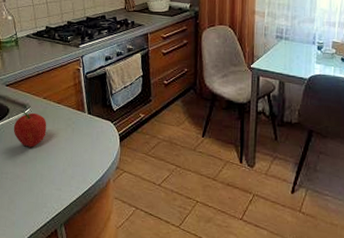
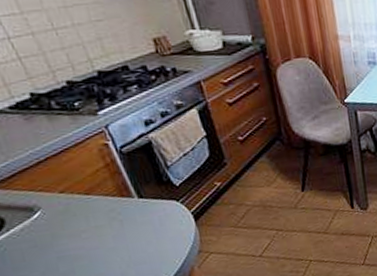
fruit: present [13,111,47,147] -> none [20,214,80,260]

